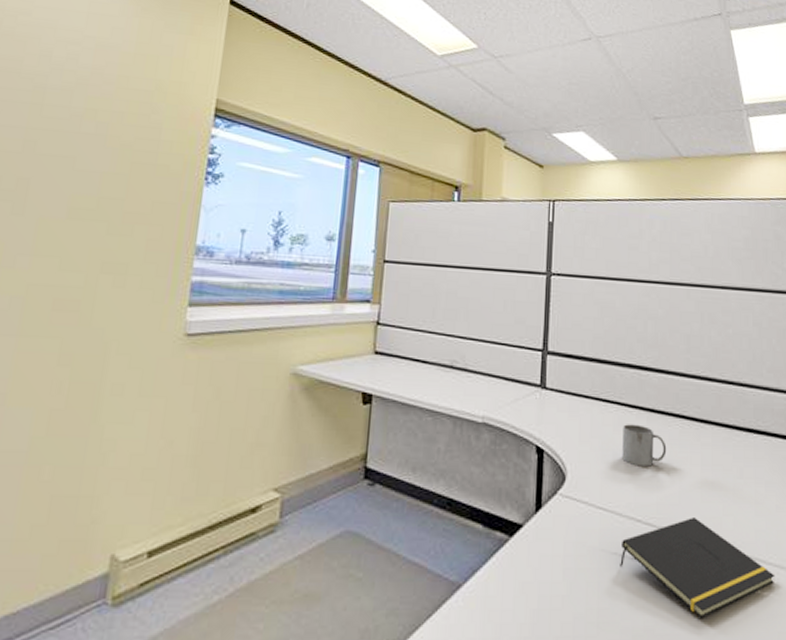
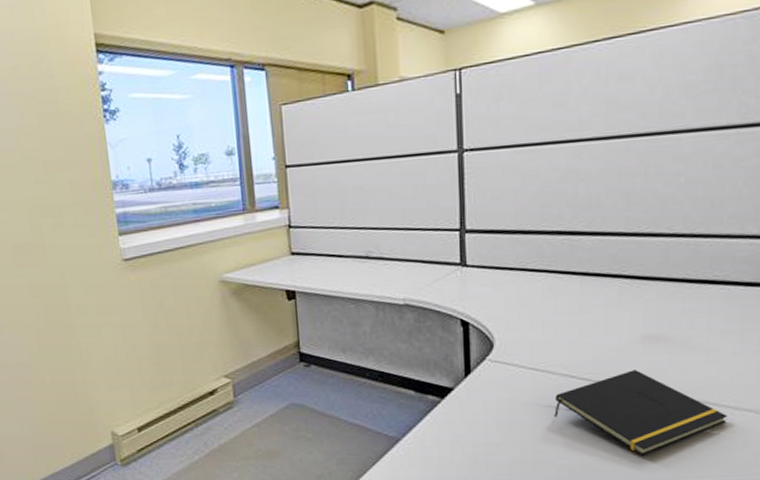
mug: present [622,424,667,467] -> none [553,289,603,329]

